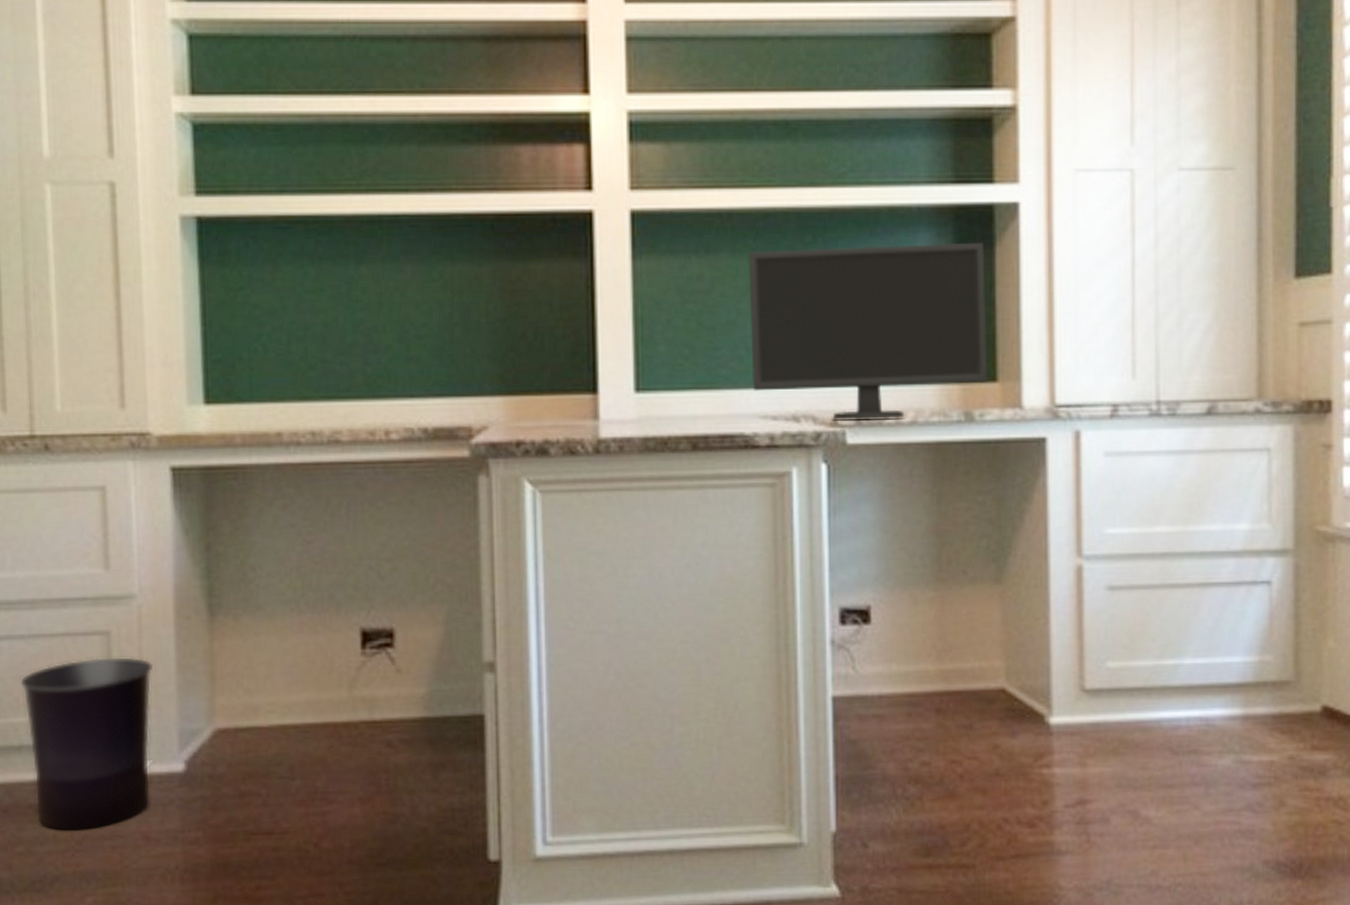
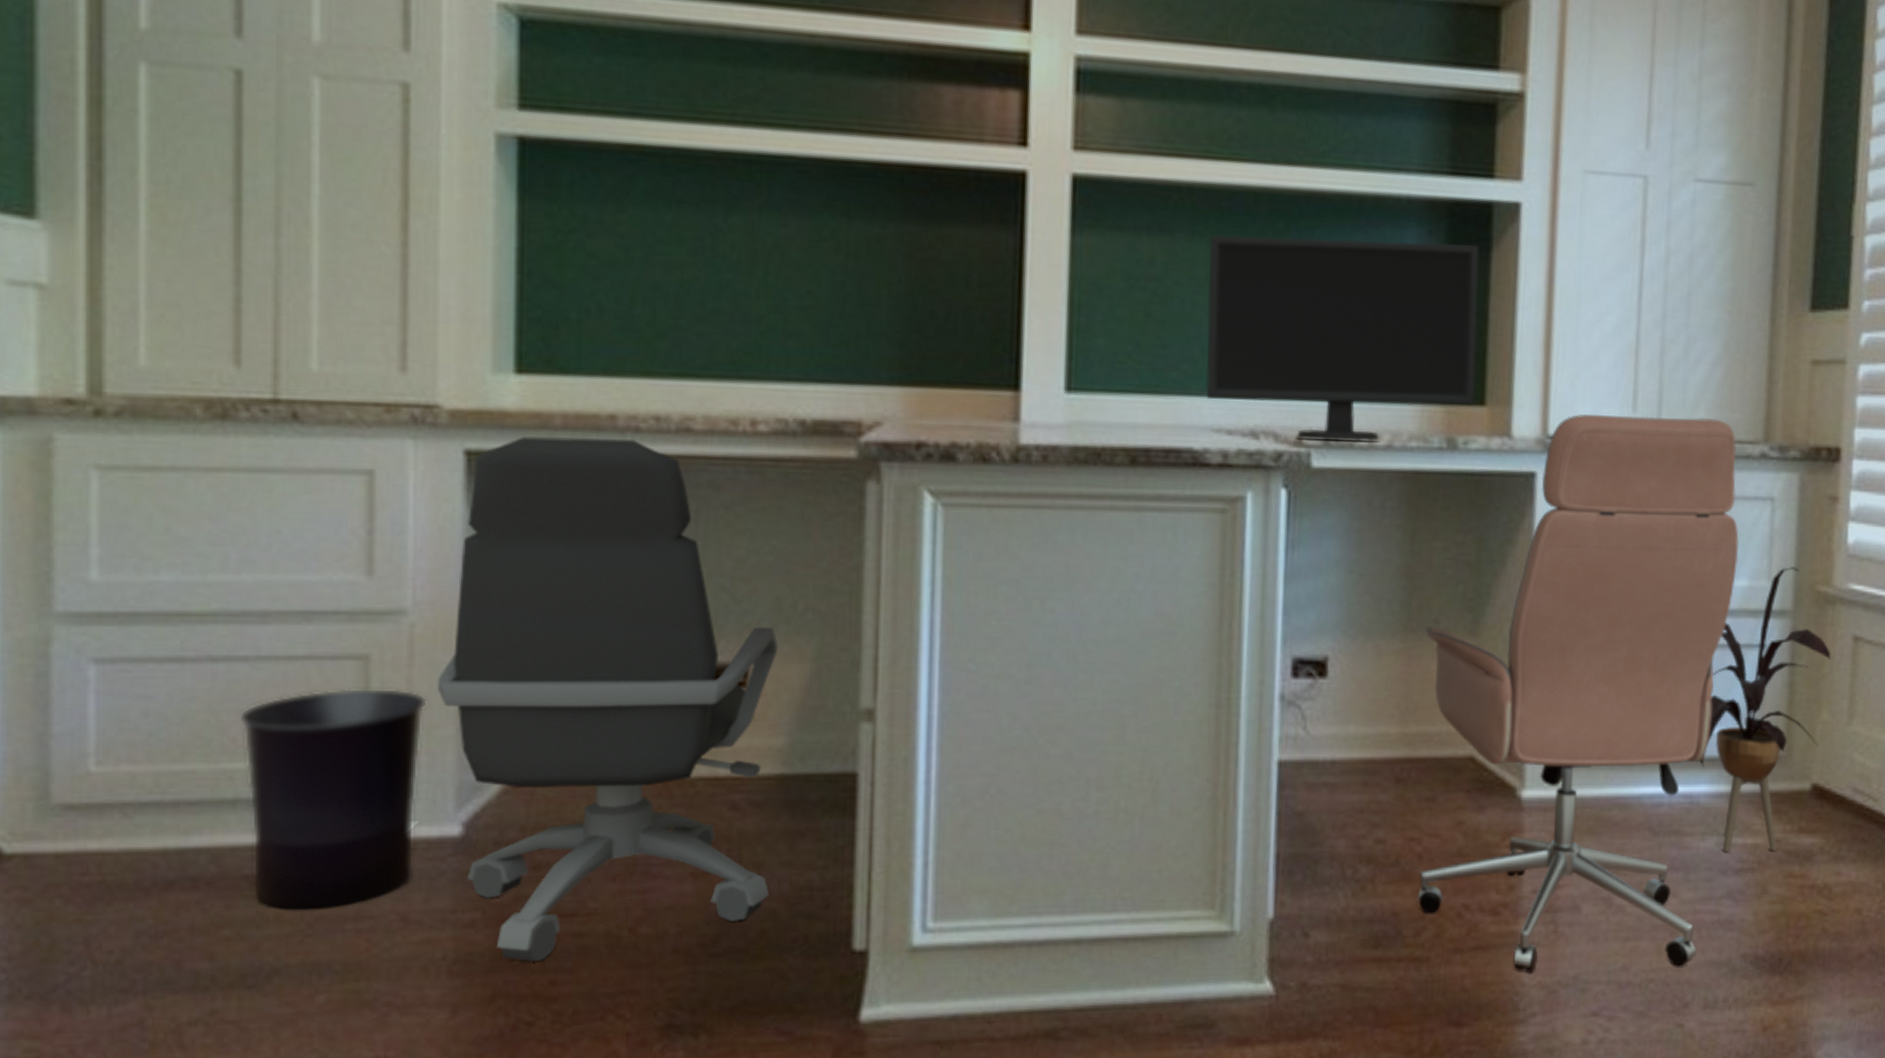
office chair: none [160,451,420,870] -> present [437,436,779,961]
office chair: none [955,381,1240,877] -> present [1417,414,1739,972]
house plant: none [1213,510,1334,769] -> present [1699,567,1831,852]

